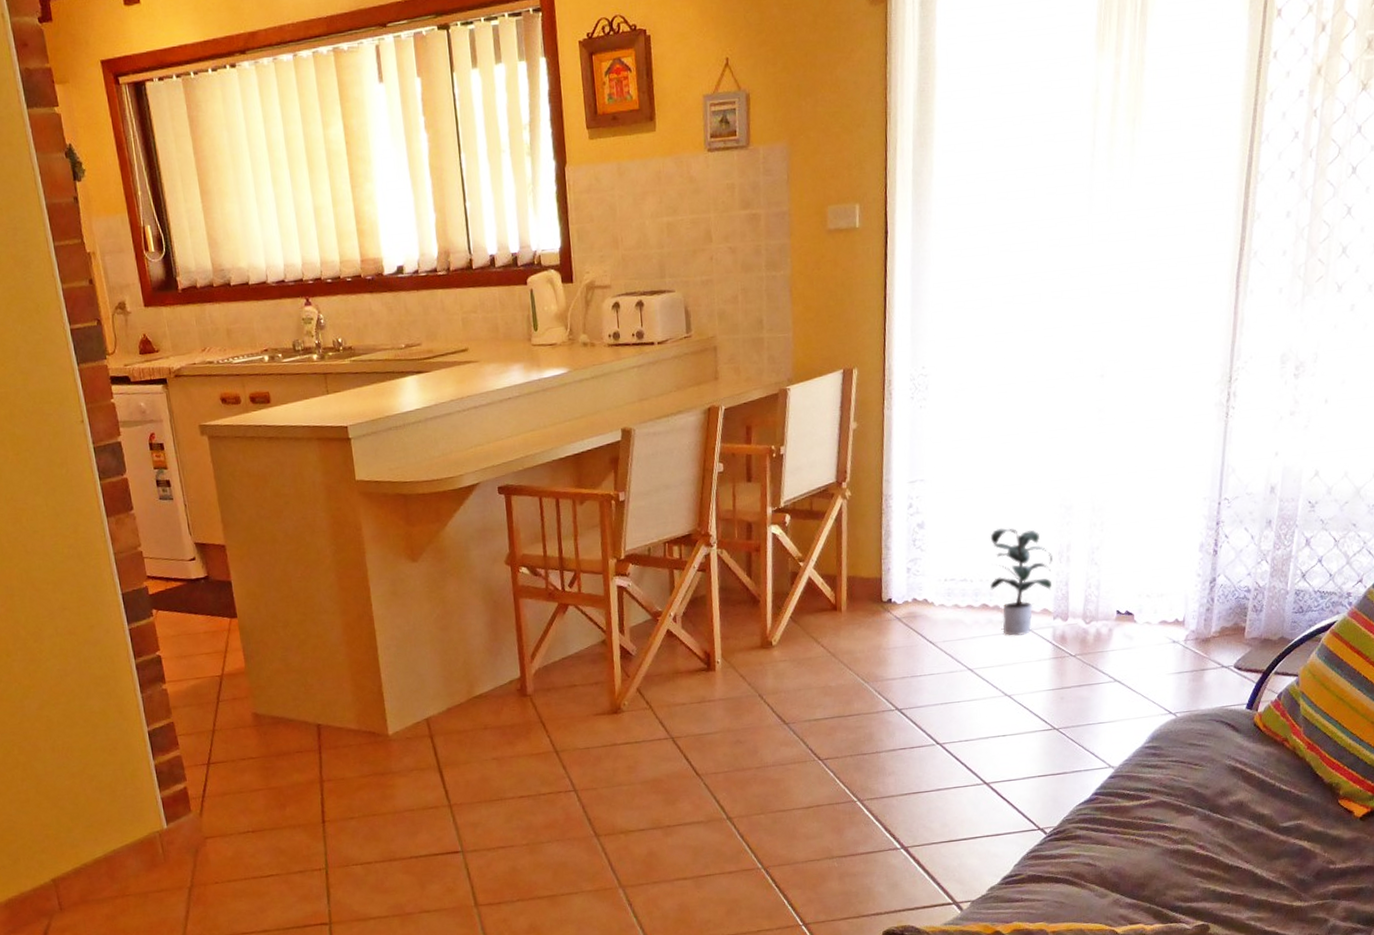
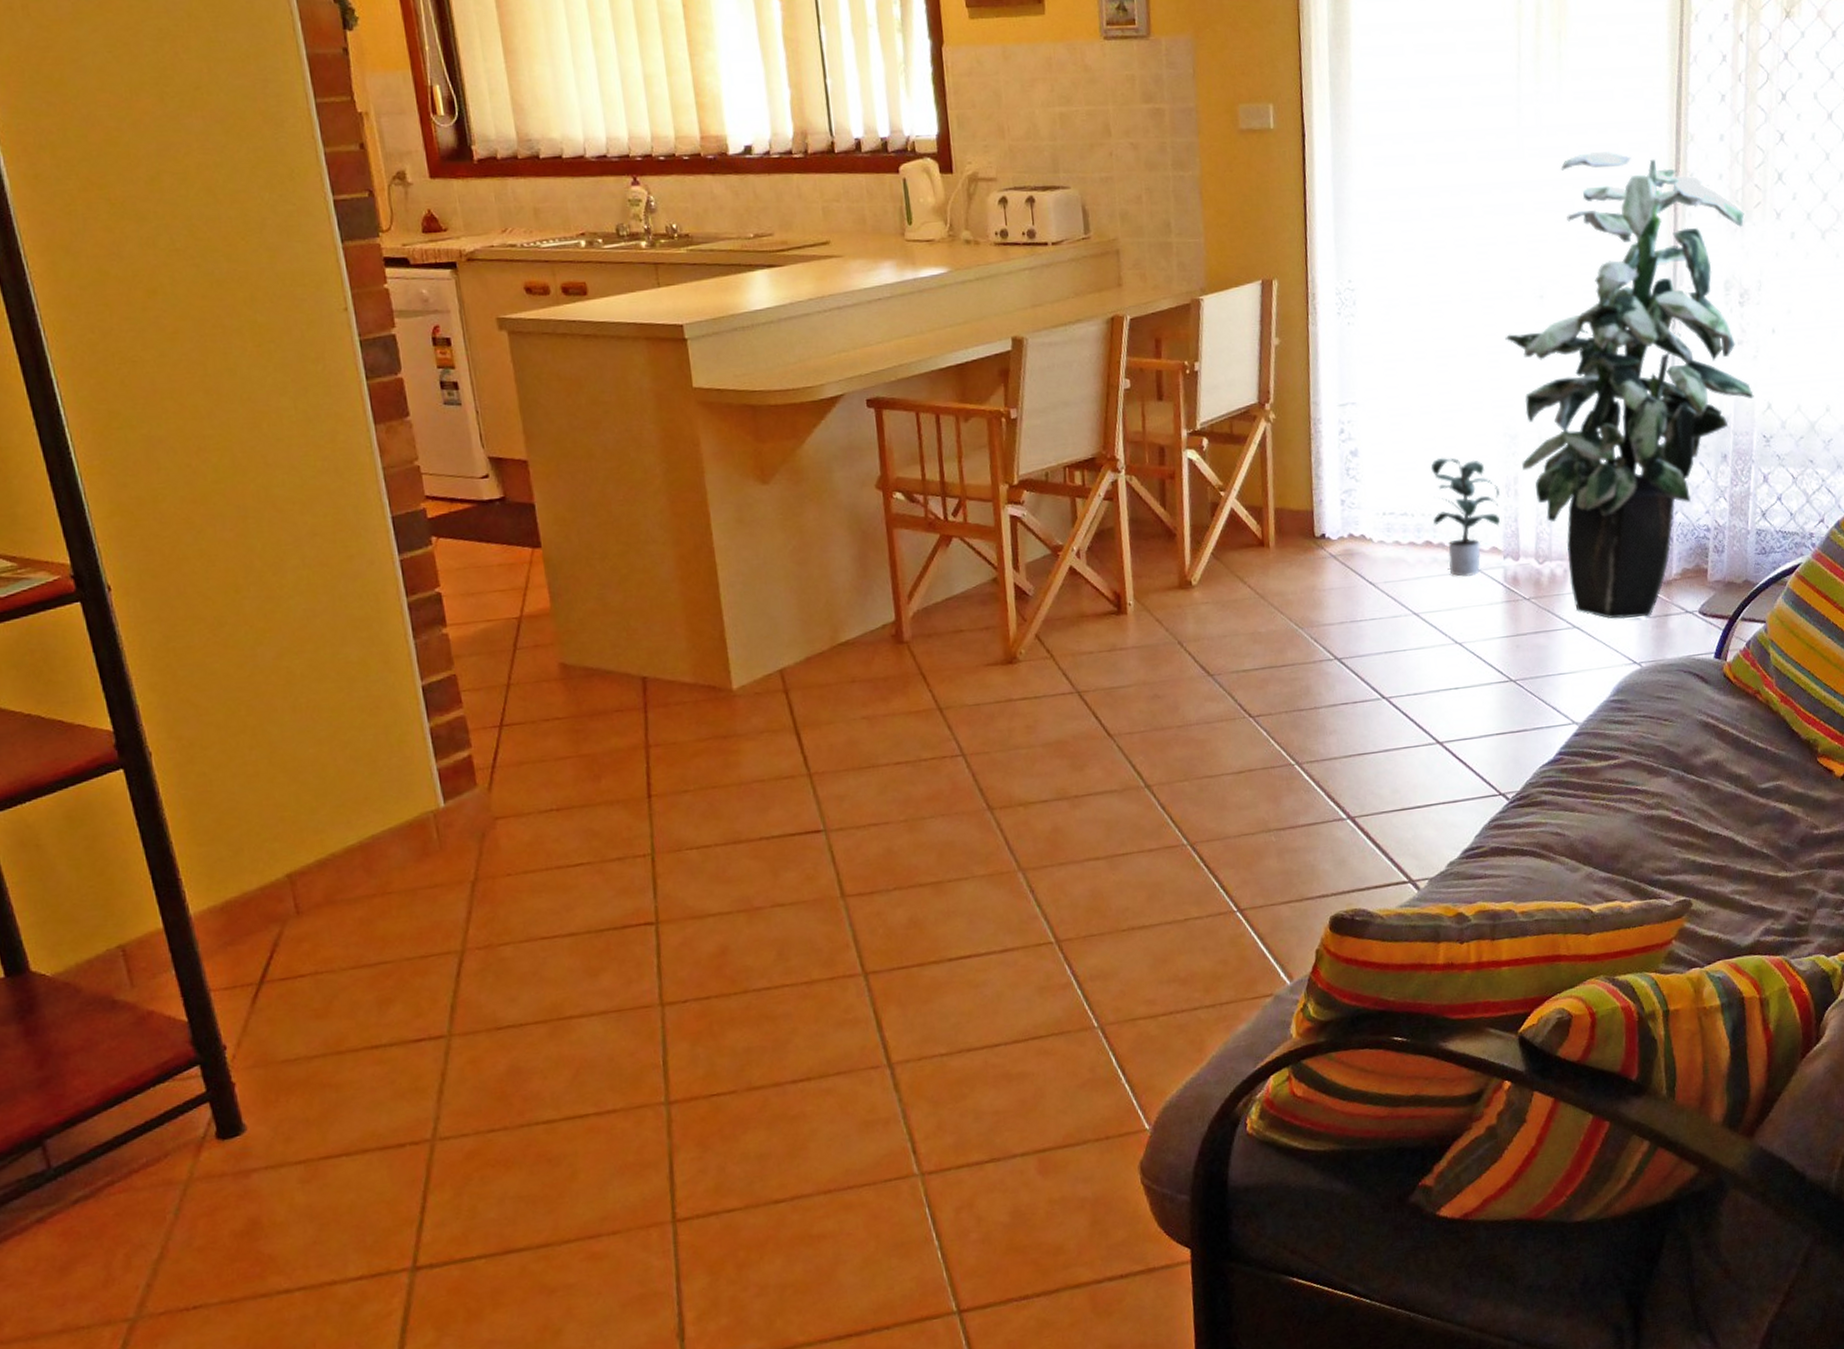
indoor plant: none [1066,233,1306,674] -> present [1505,151,1754,620]

